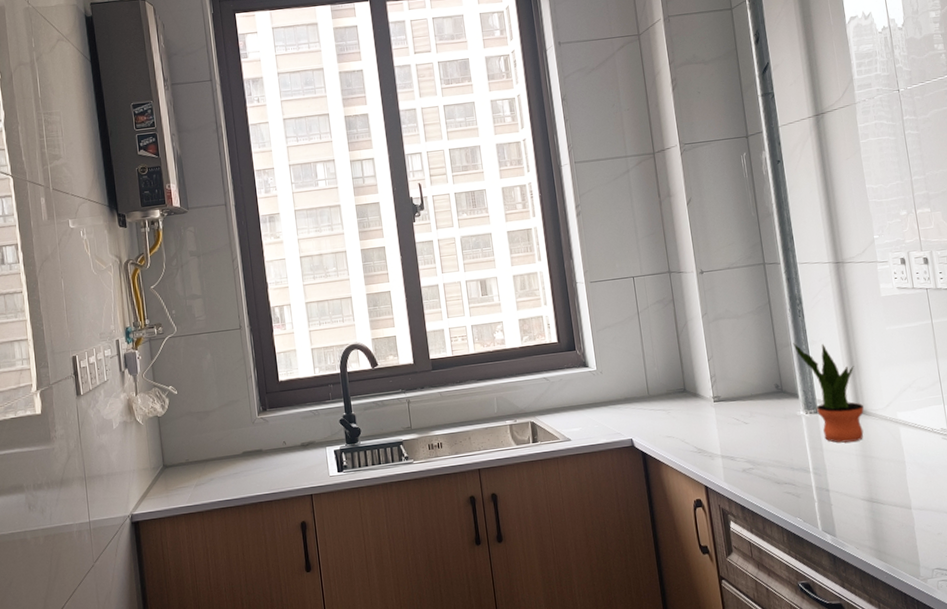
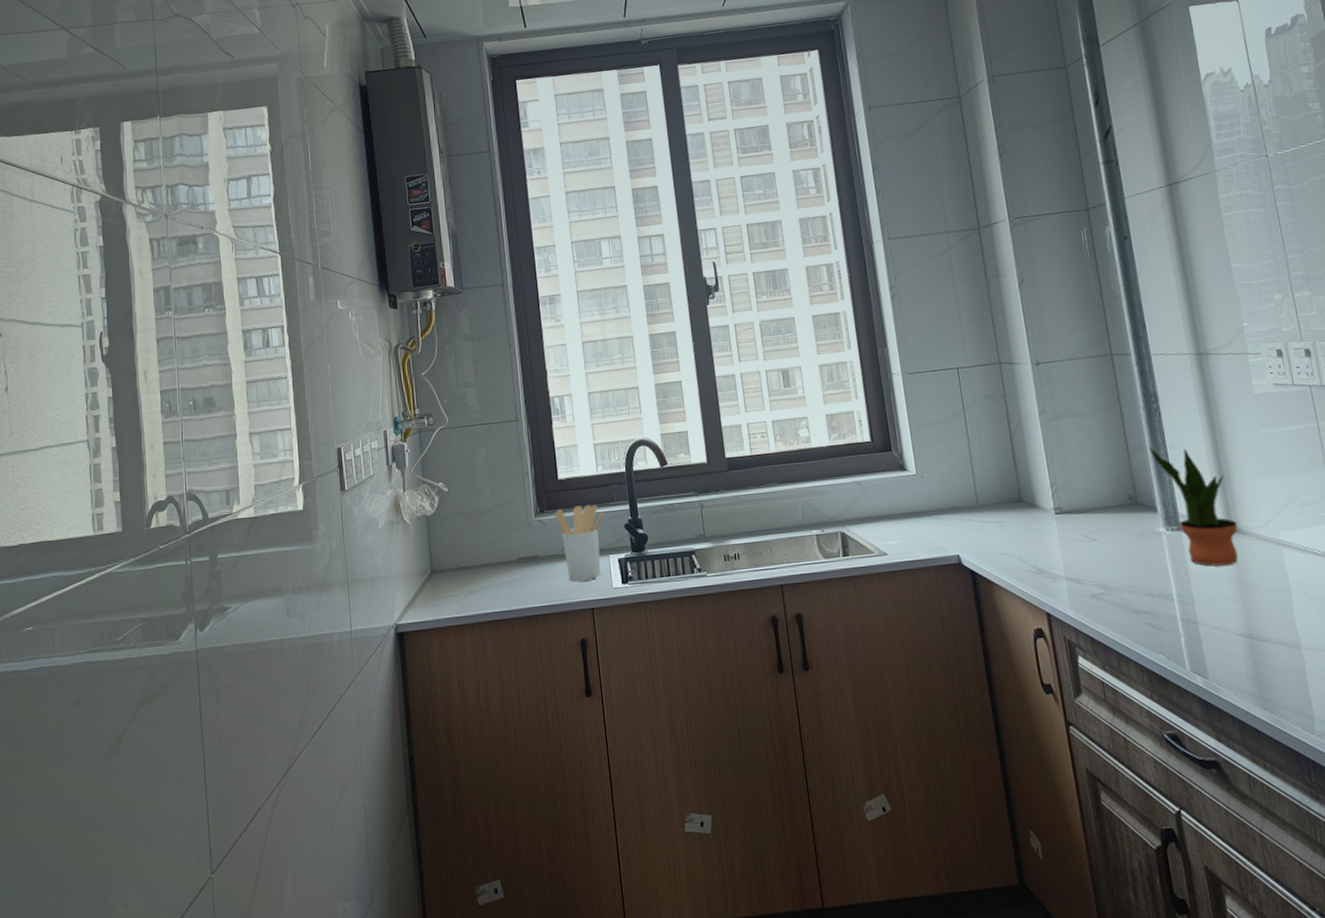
utensil holder: none [276,402,321,472] -> present [555,504,604,582]

